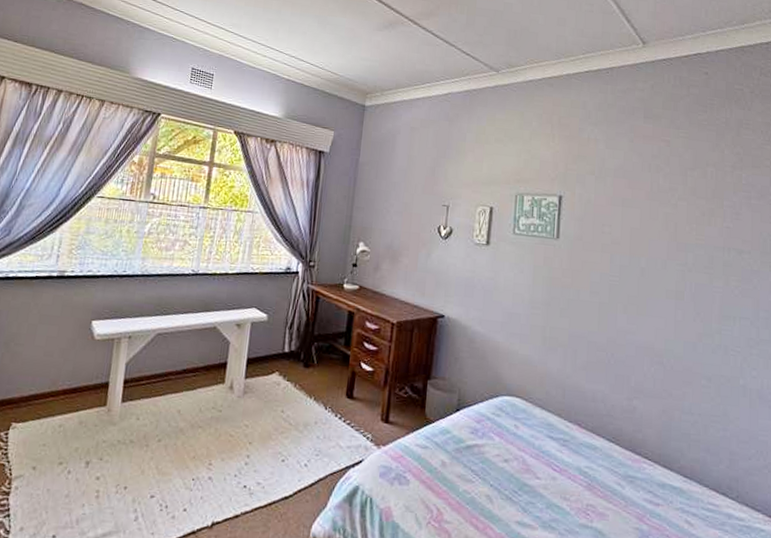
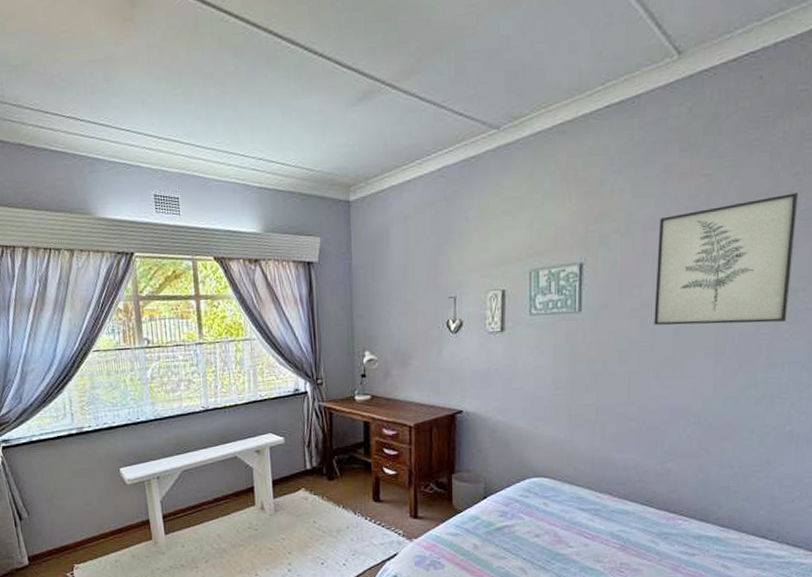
wall art: none [622,168,740,278] -> present [654,193,799,325]

